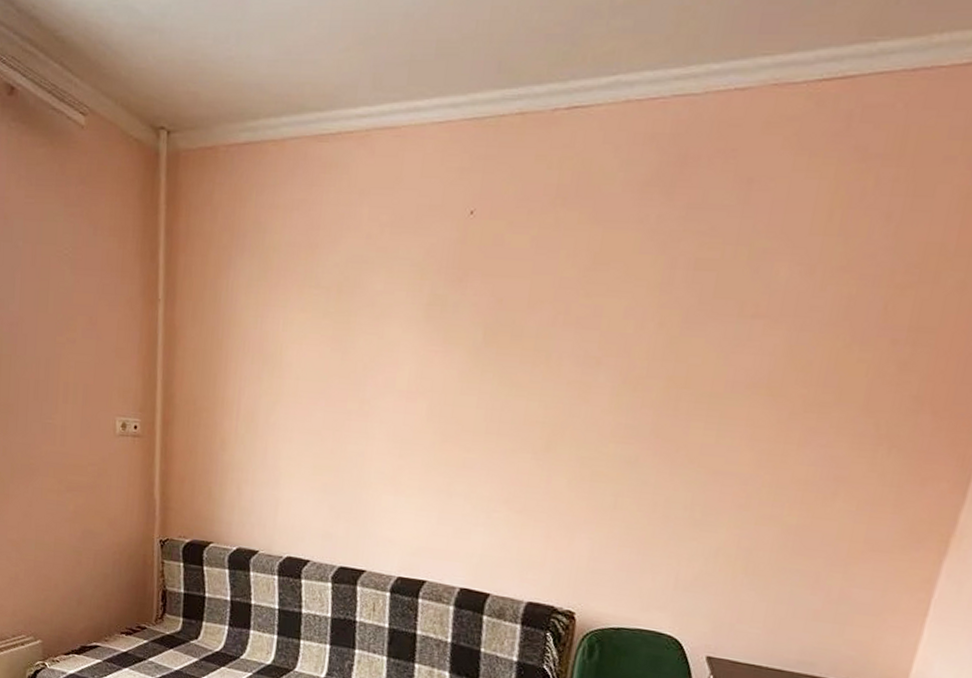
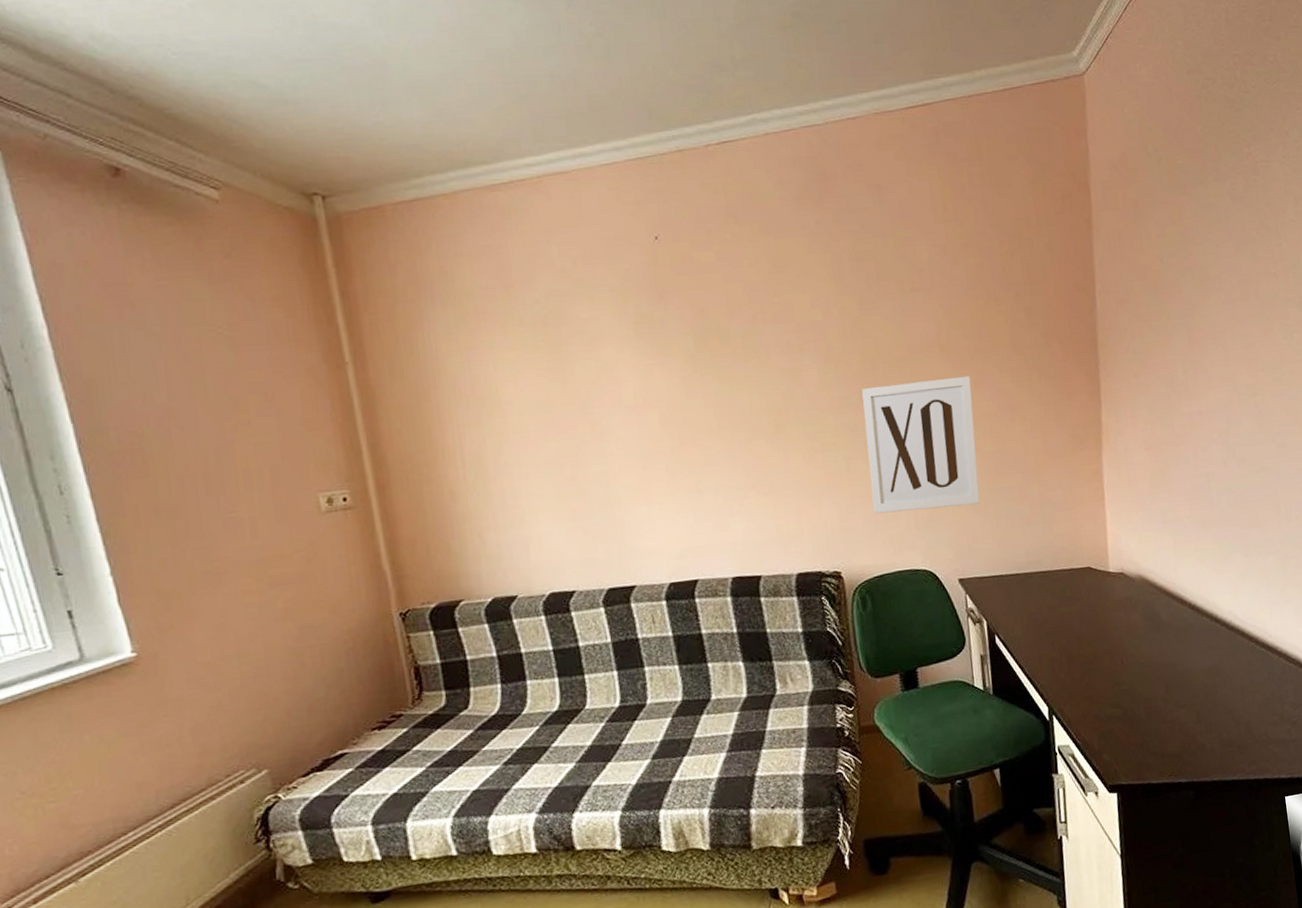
wall art: none [630,421,796,581] -> present [862,375,980,514]

